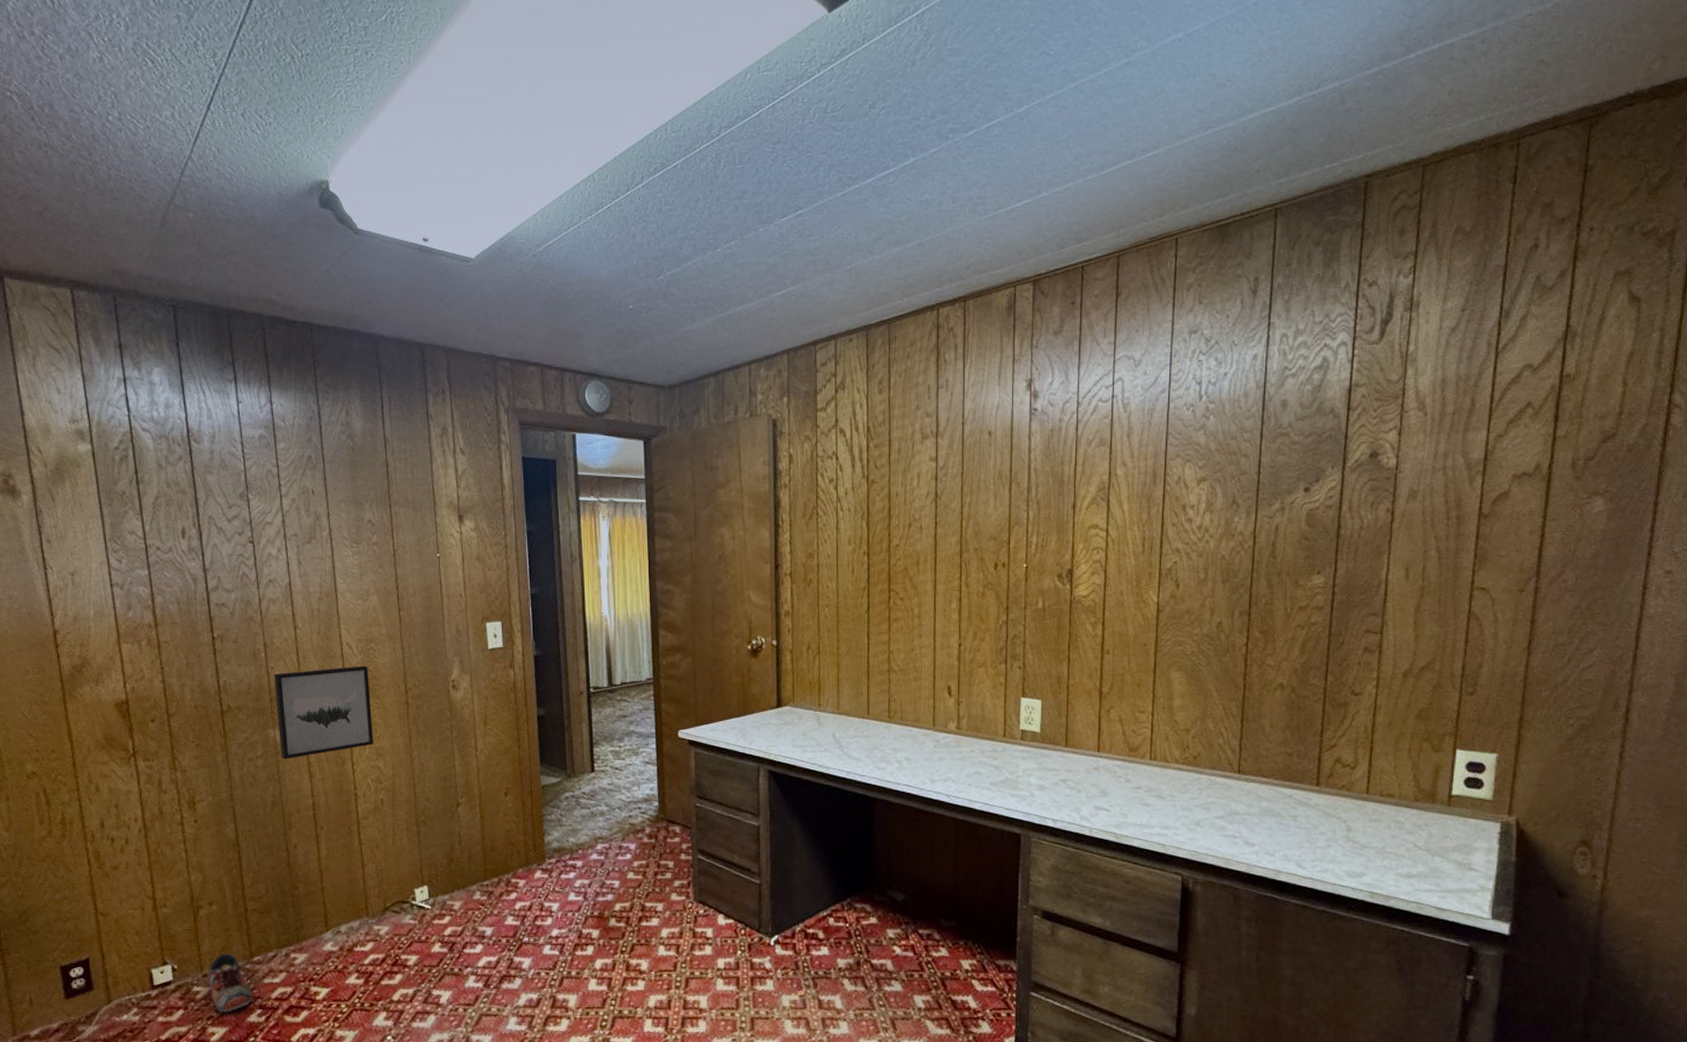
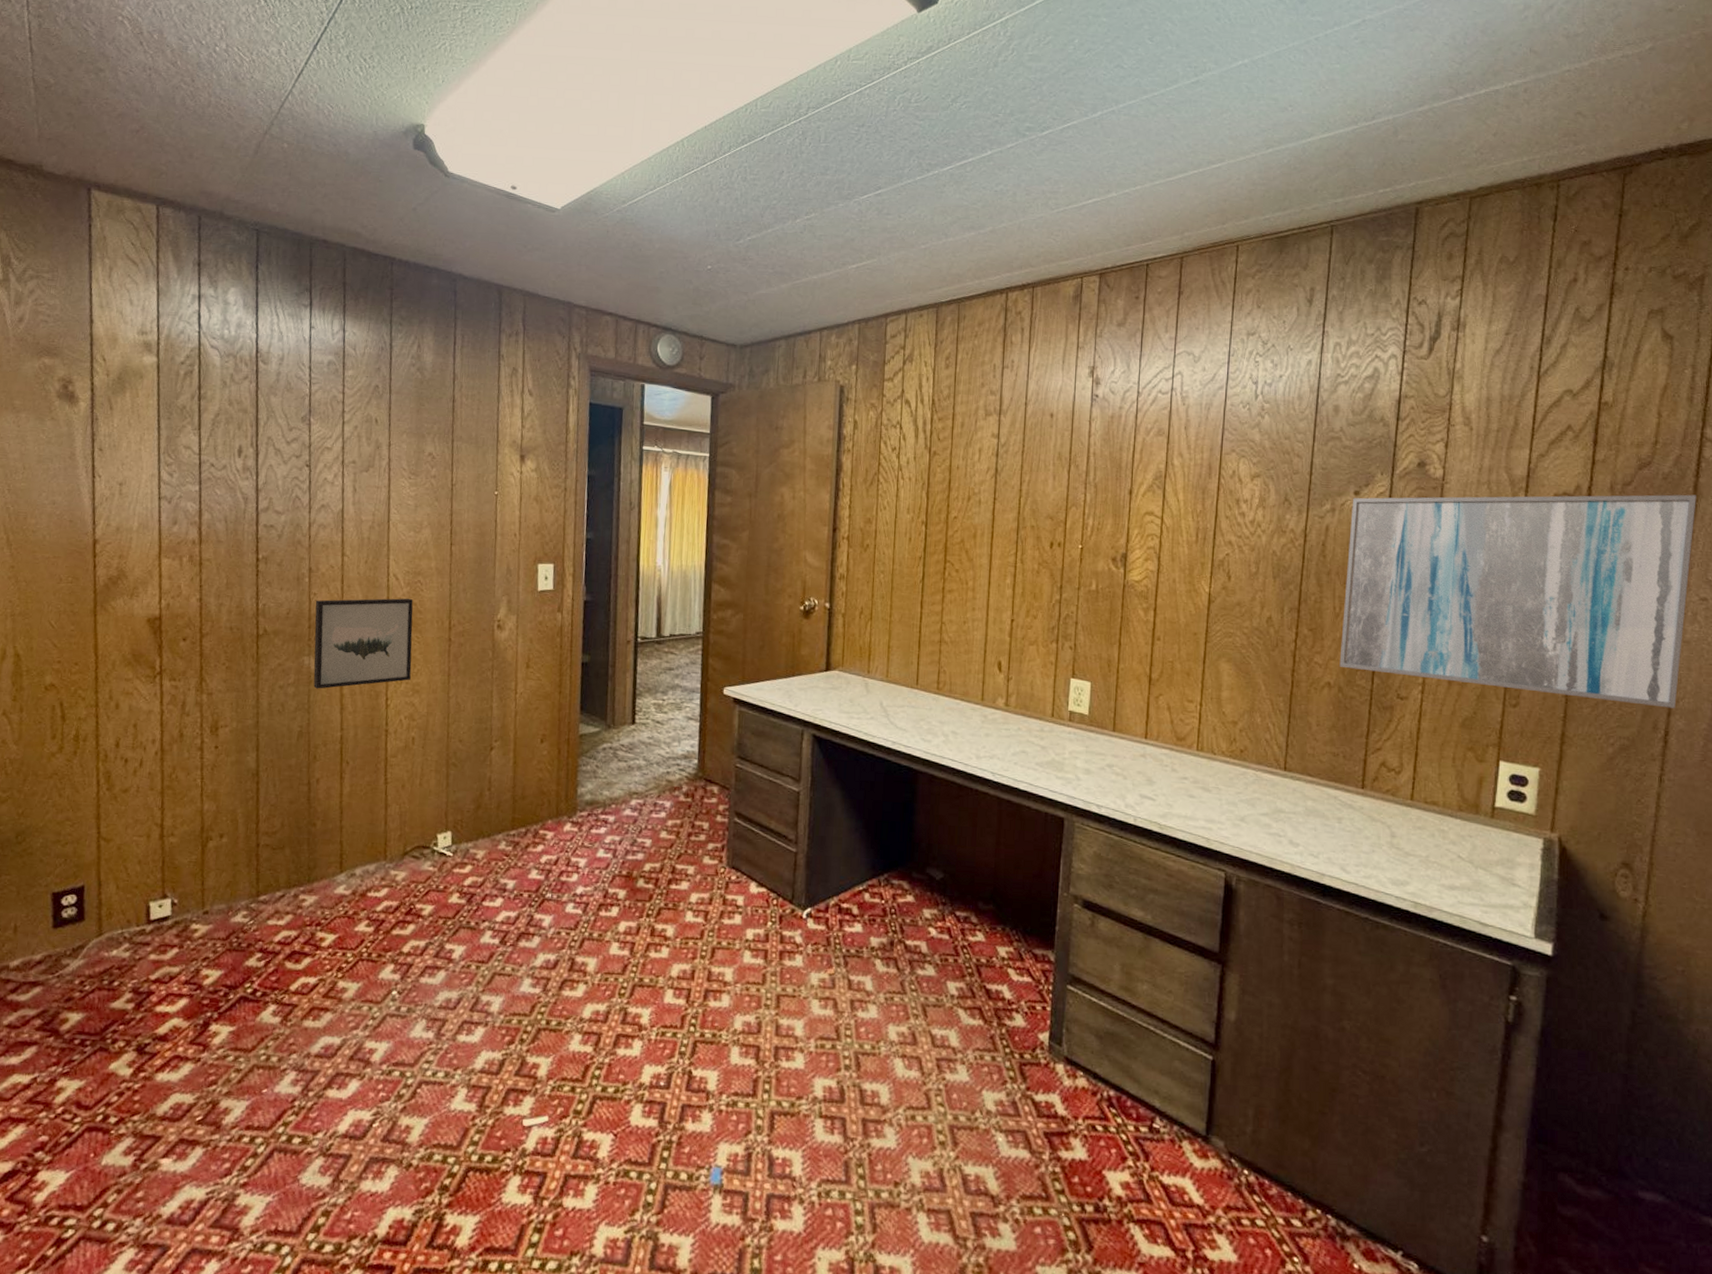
shoe: present [208,953,252,1012] -> none [209,889,254,954]
wall art: none [1292,465,1663,685] -> present [1339,494,1696,708]

